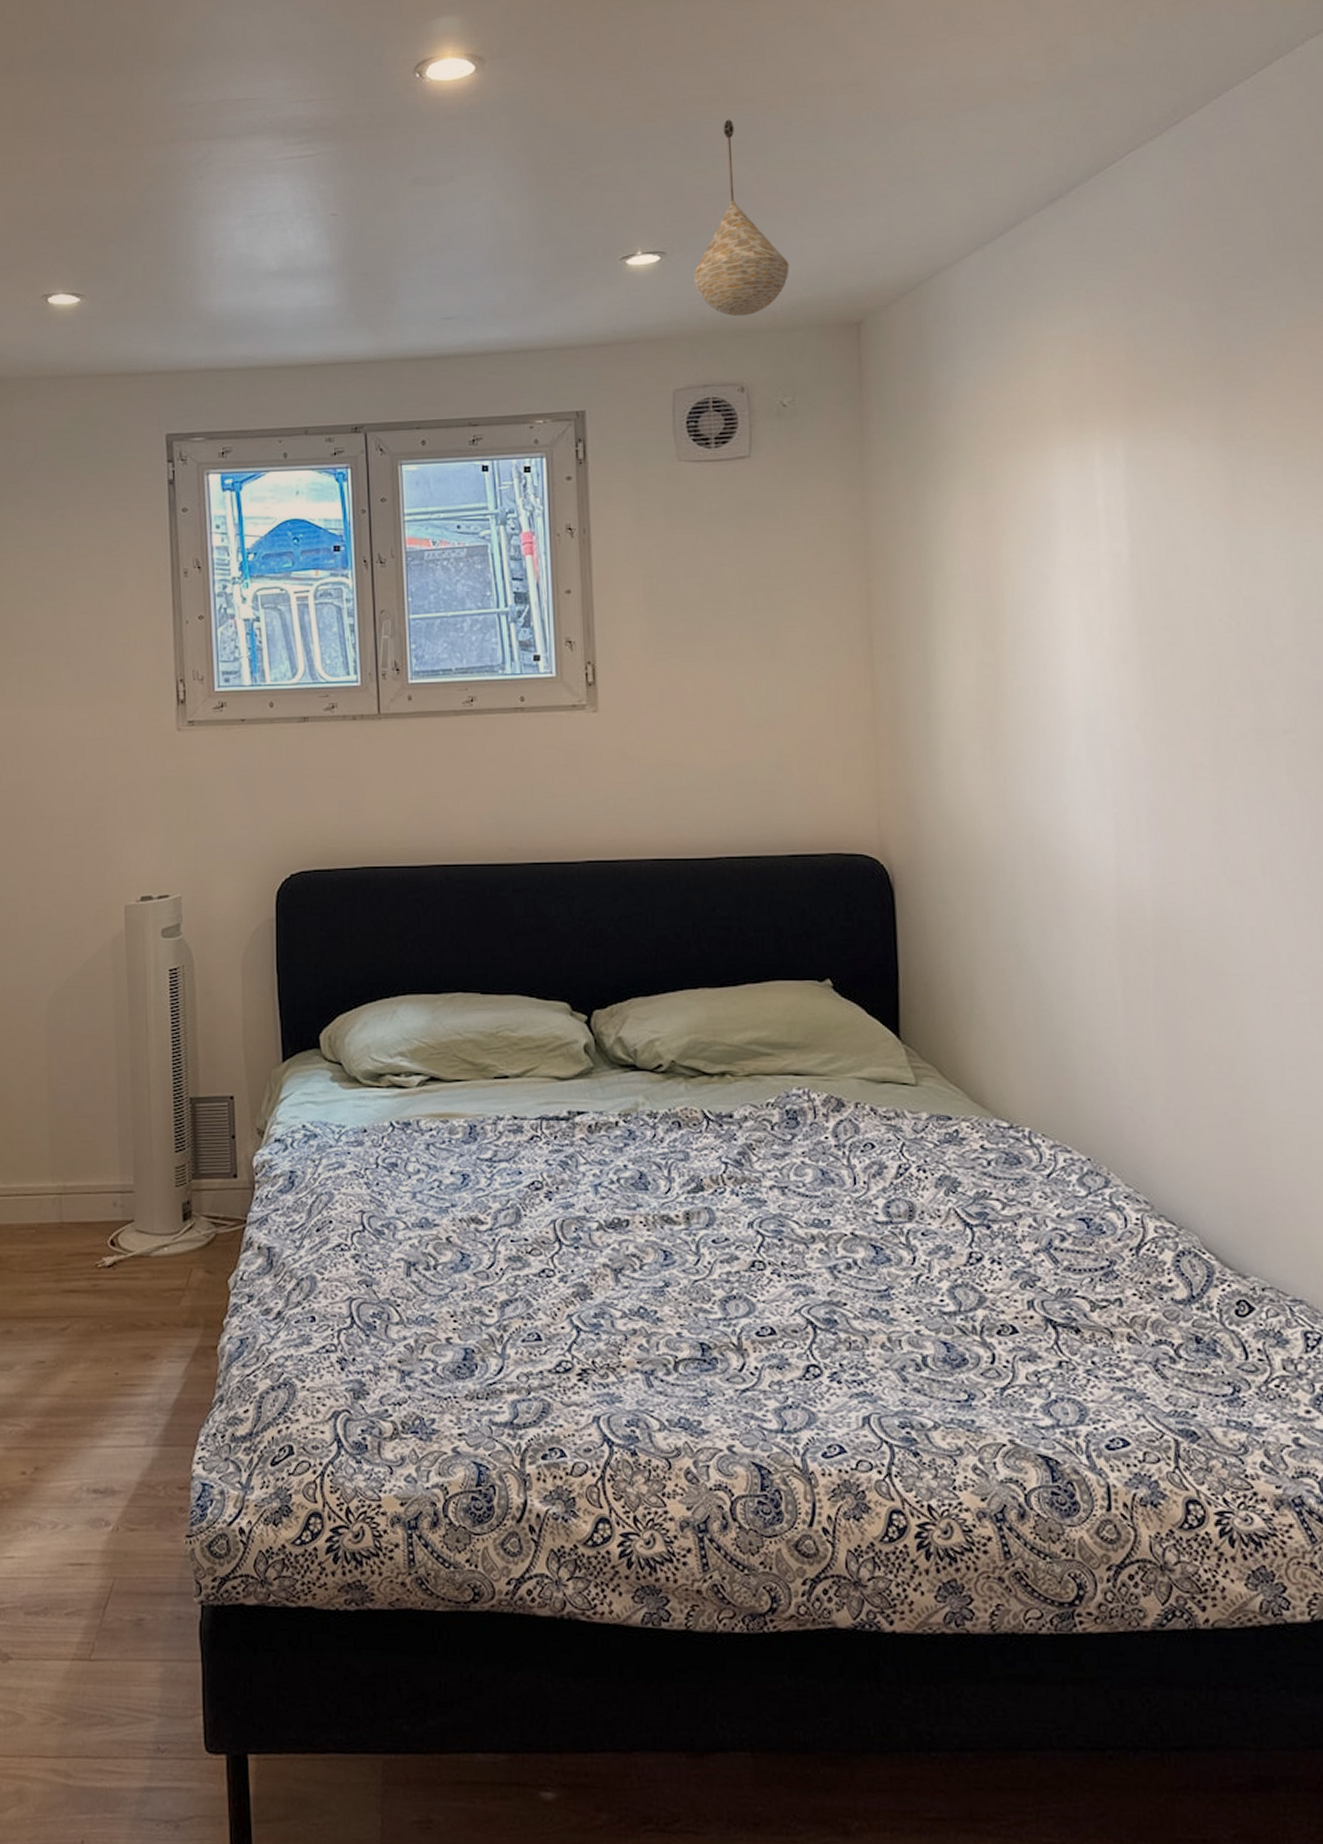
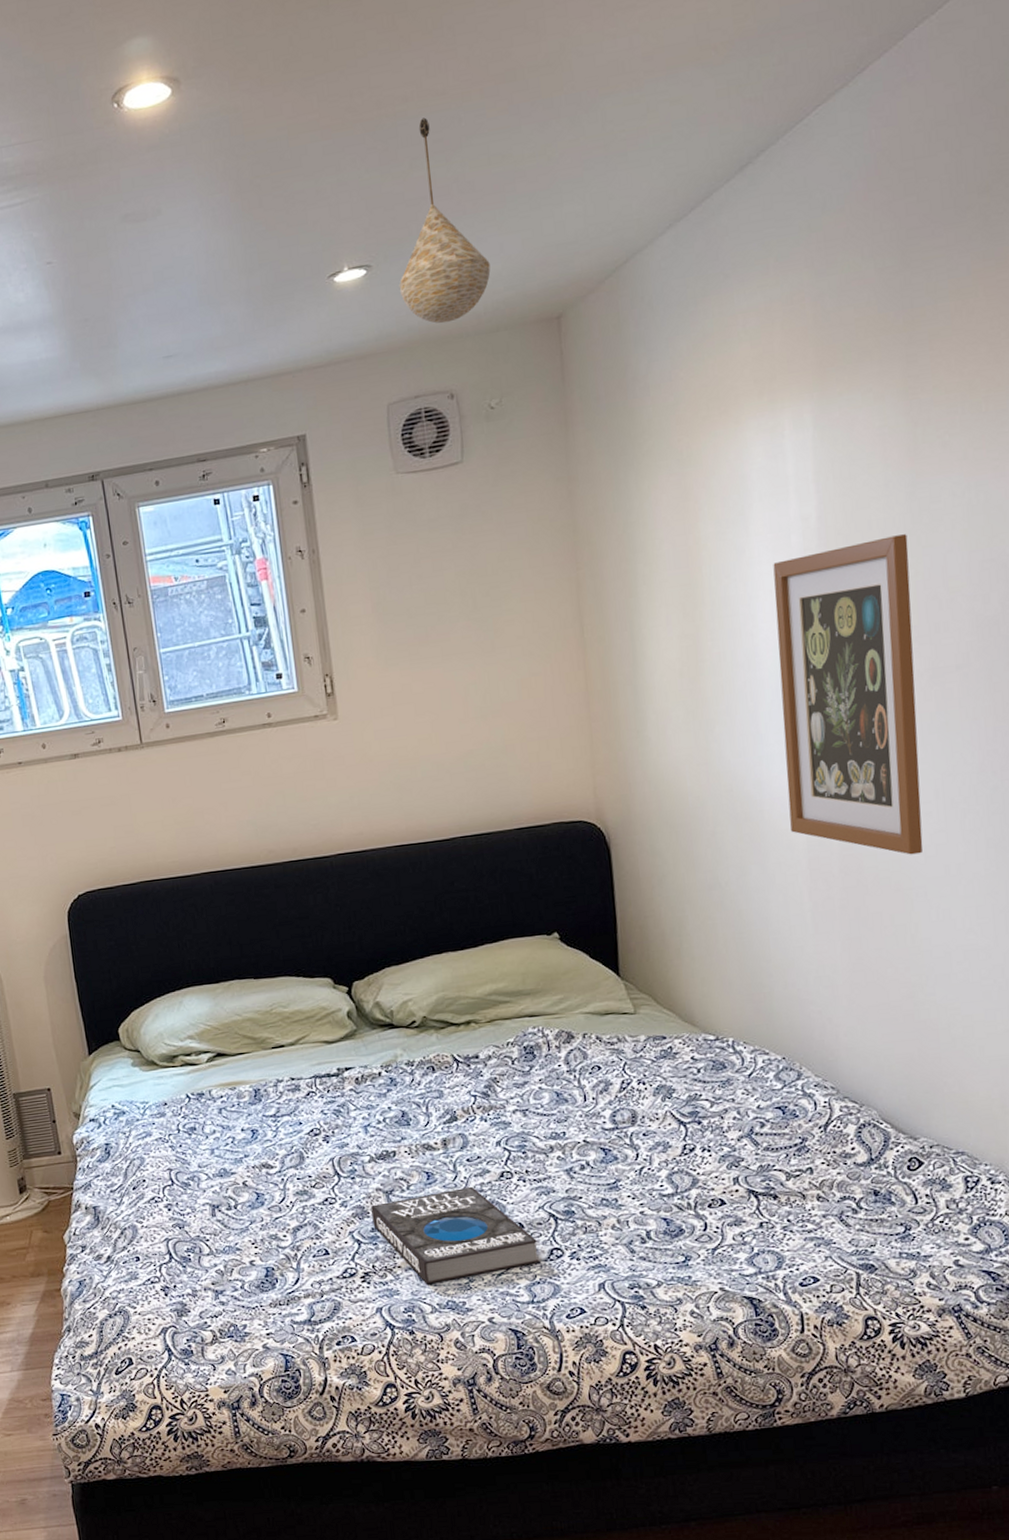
book: none [596,1274,792,1393] -> present [371,1186,539,1284]
wall art: none [1081,583,1249,936] -> present [773,534,923,855]

